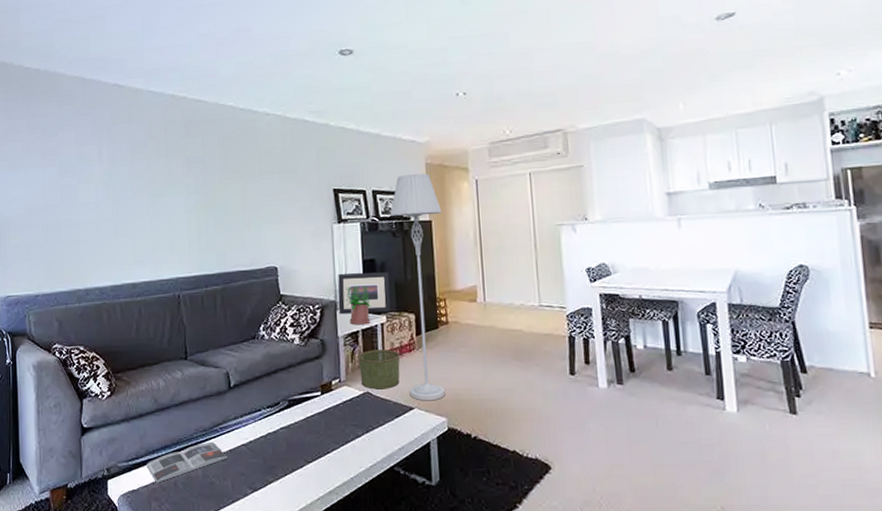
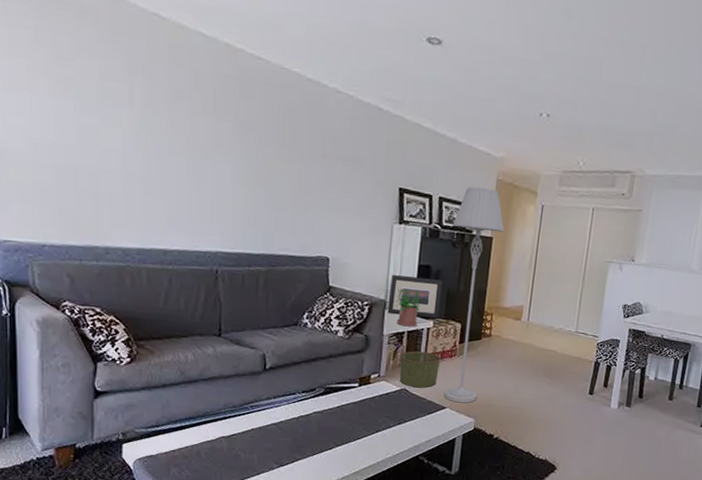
magazine: present [146,441,228,483] -> none [167,417,256,451]

